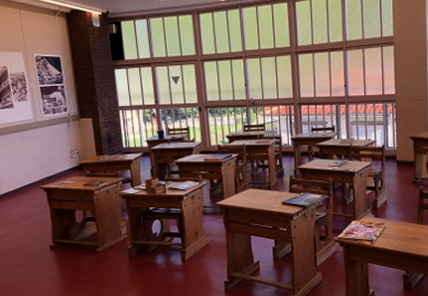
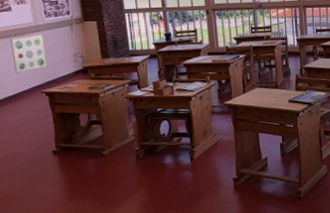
wall art: none [12,130,45,169] -> present [10,34,47,74]

